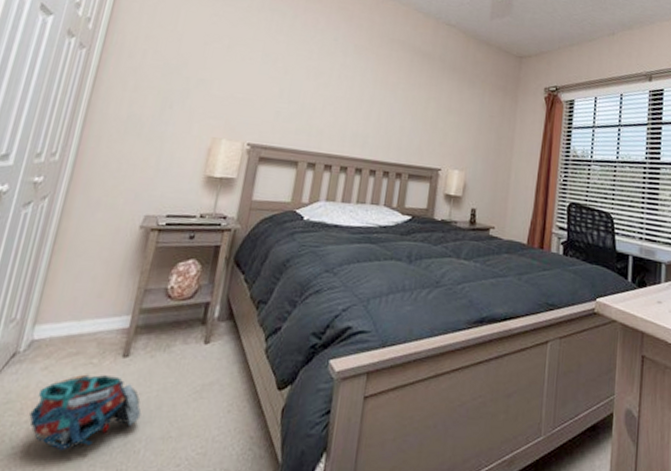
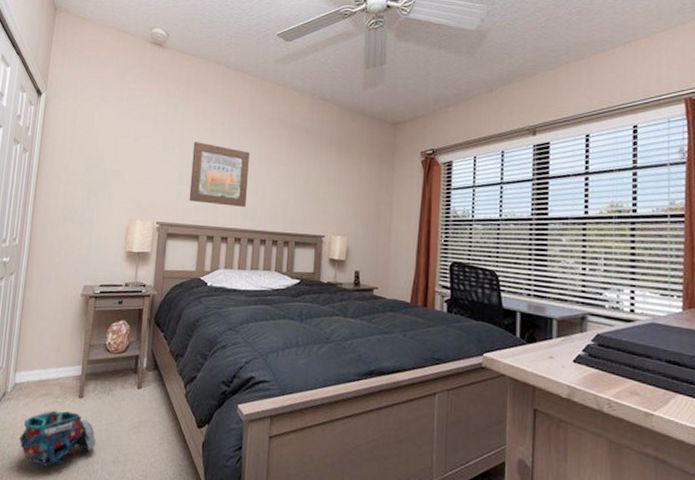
wall art: none [289,55,365,133] -> present [189,142,250,207]

